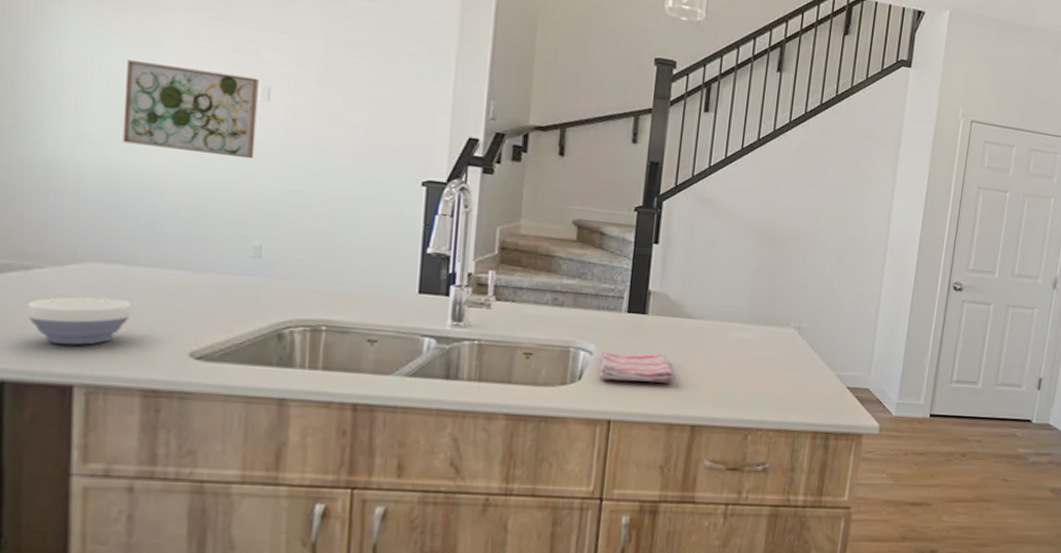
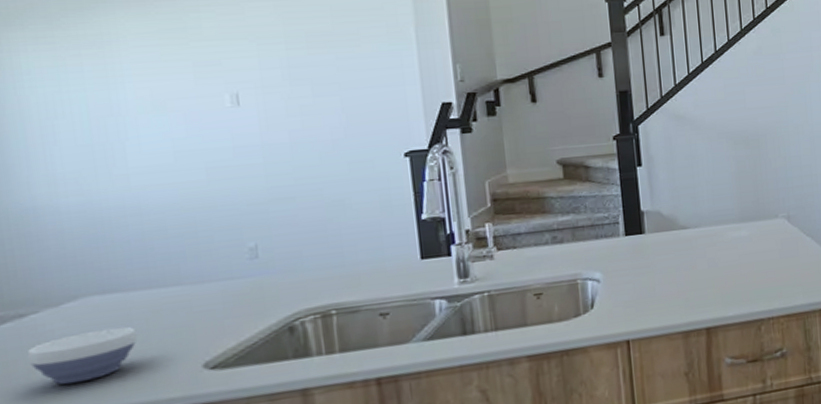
wall art: present [122,60,259,160] -> none [89,86,234,174]
dish towel: present [599,352,674,383] -> none [608,267,682,304]

